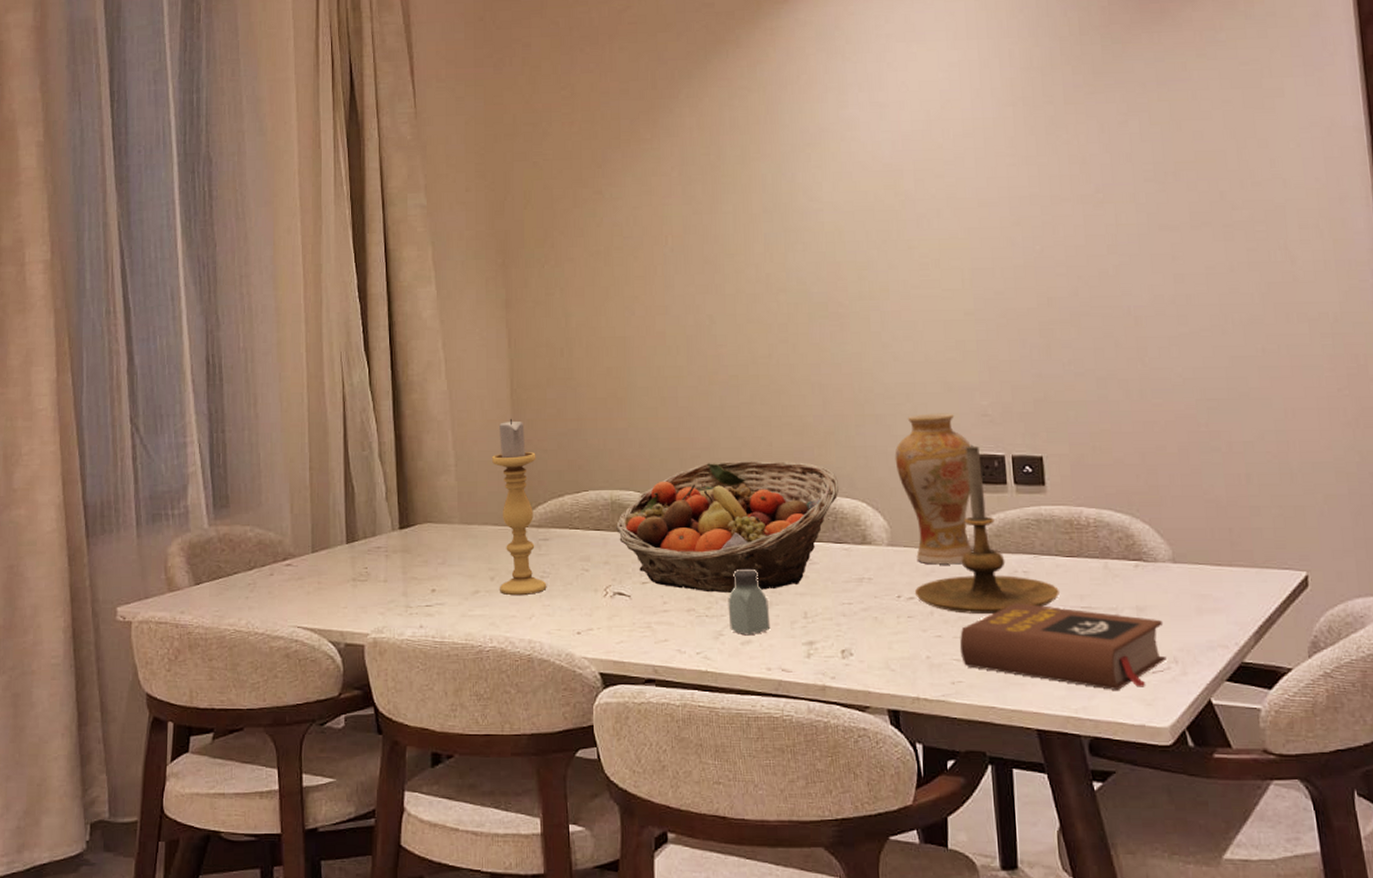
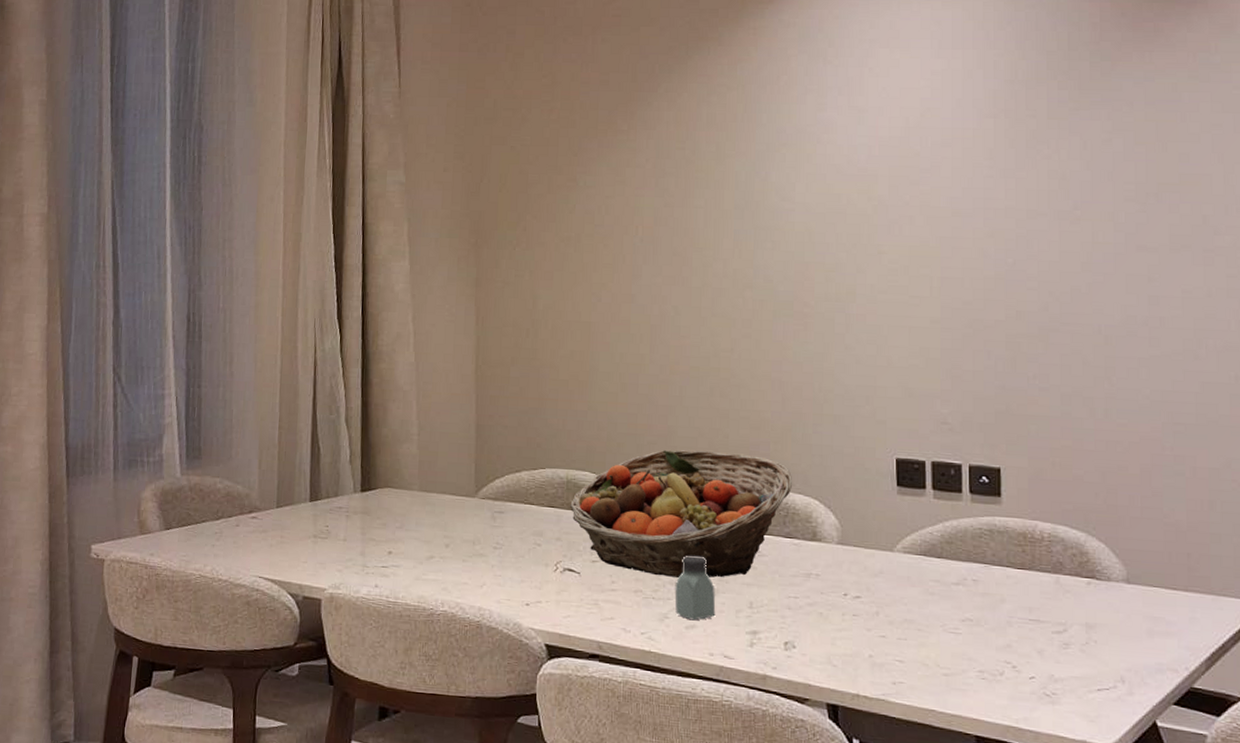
candle holder: present [492,418,547,596] -> none [454,393,500,564]
vase: present [894,413,972,565] -> none [850,417,928,568]
candle holder: present [914,444,1059,614] -> none [861,451,1008,619]
book: present [959,603,1167,692] -> none [903,610,1113,706]

